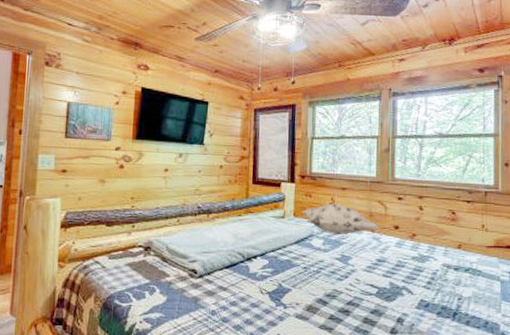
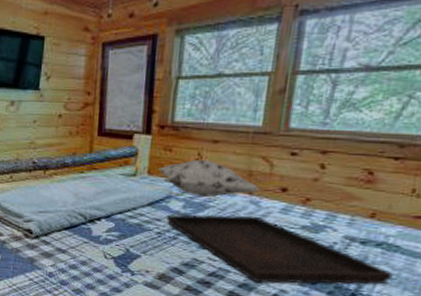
serving tray: none [310,249,480,308] -> present [165,214,393,285]

